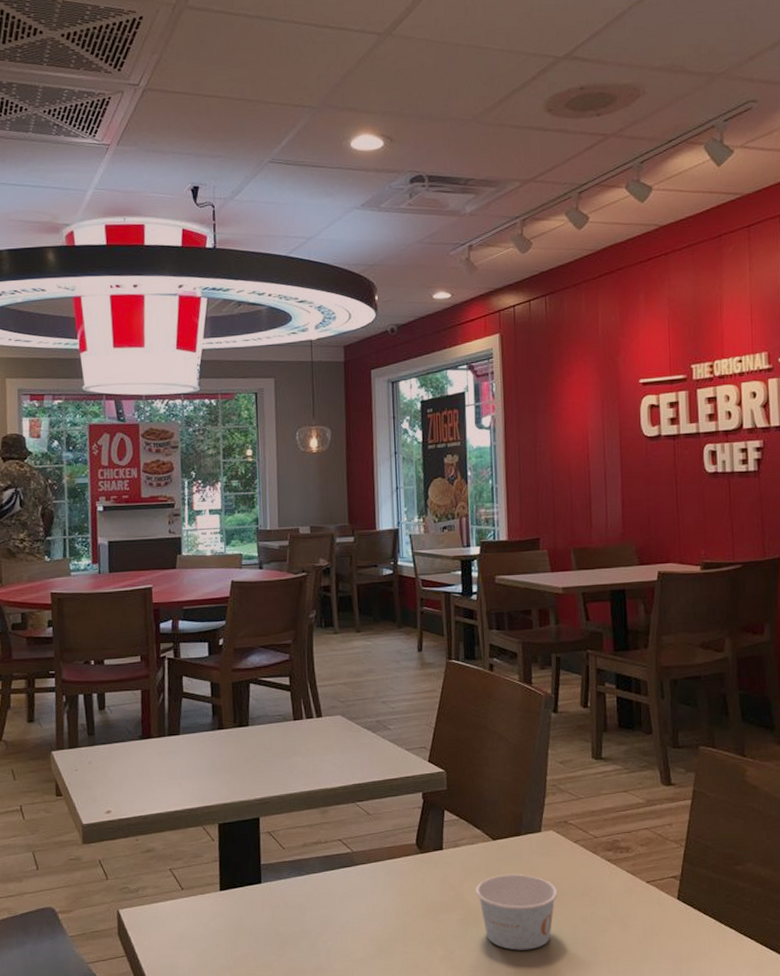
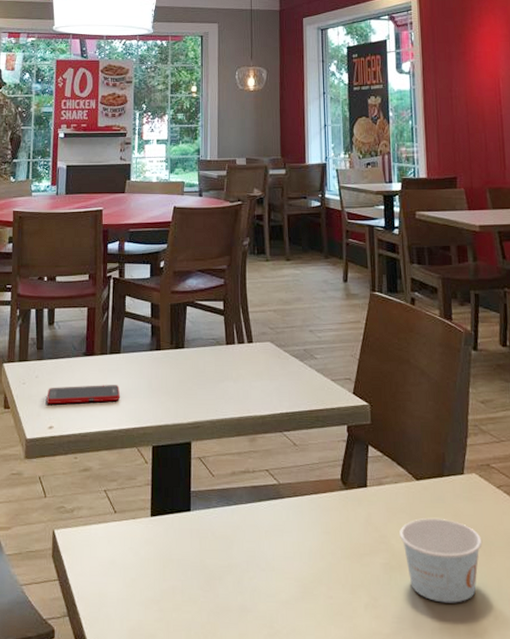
cell phone: none [102,766,182,790] -> present [46,385,121,405]

